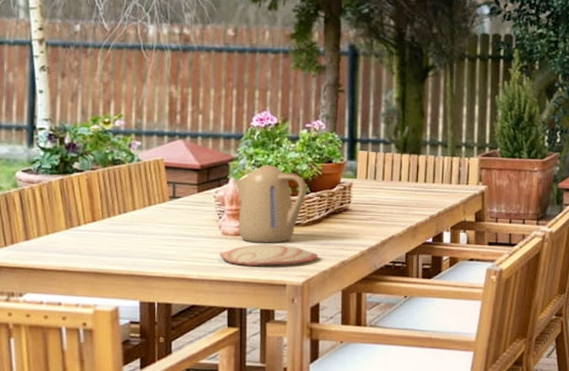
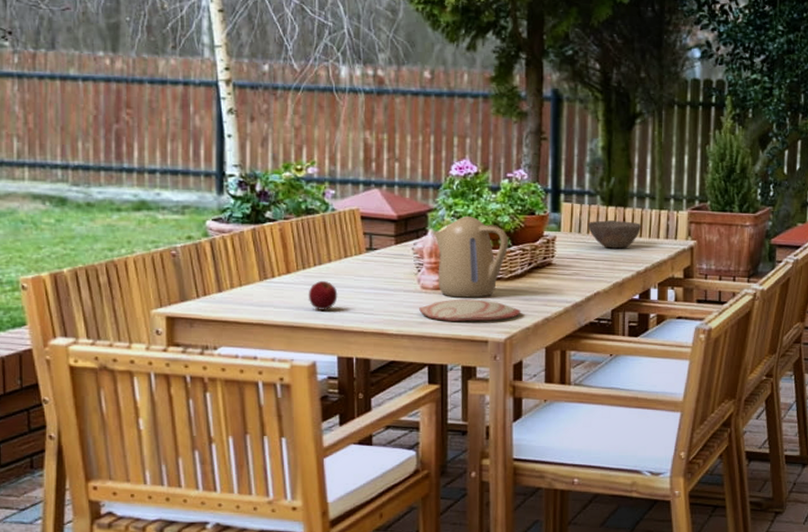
apple: none [112,229,141,257] -> present [308,281,338,310]
bowl: none [382,167,435,194] -> present [587,220,642,249]

